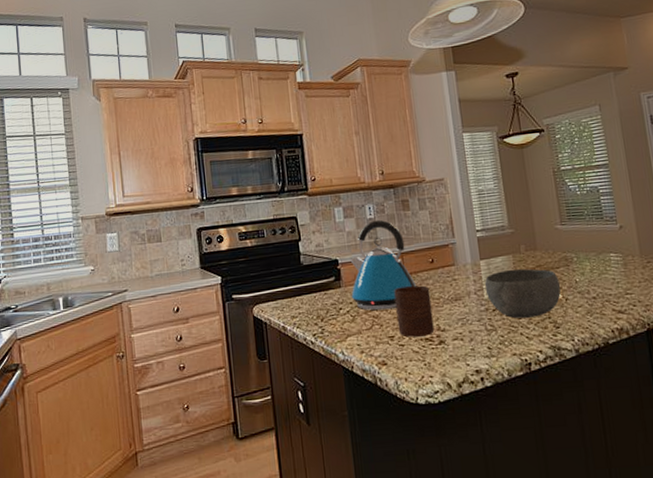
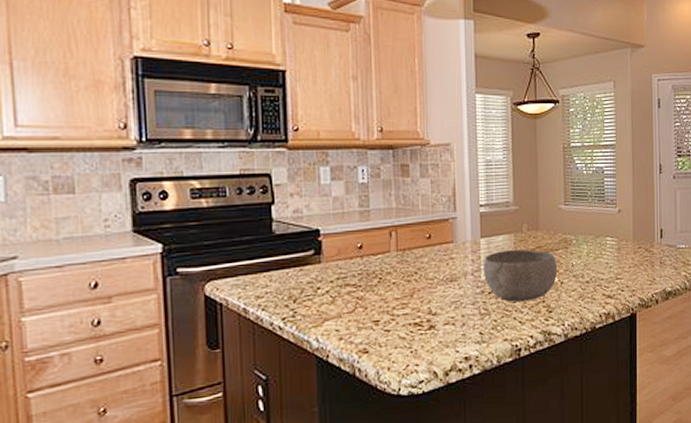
kettle: present [350,219,416,311] -> none [332,185,409,291]
cup: present [394,285,435,337] -> none [383,263,425,322]

